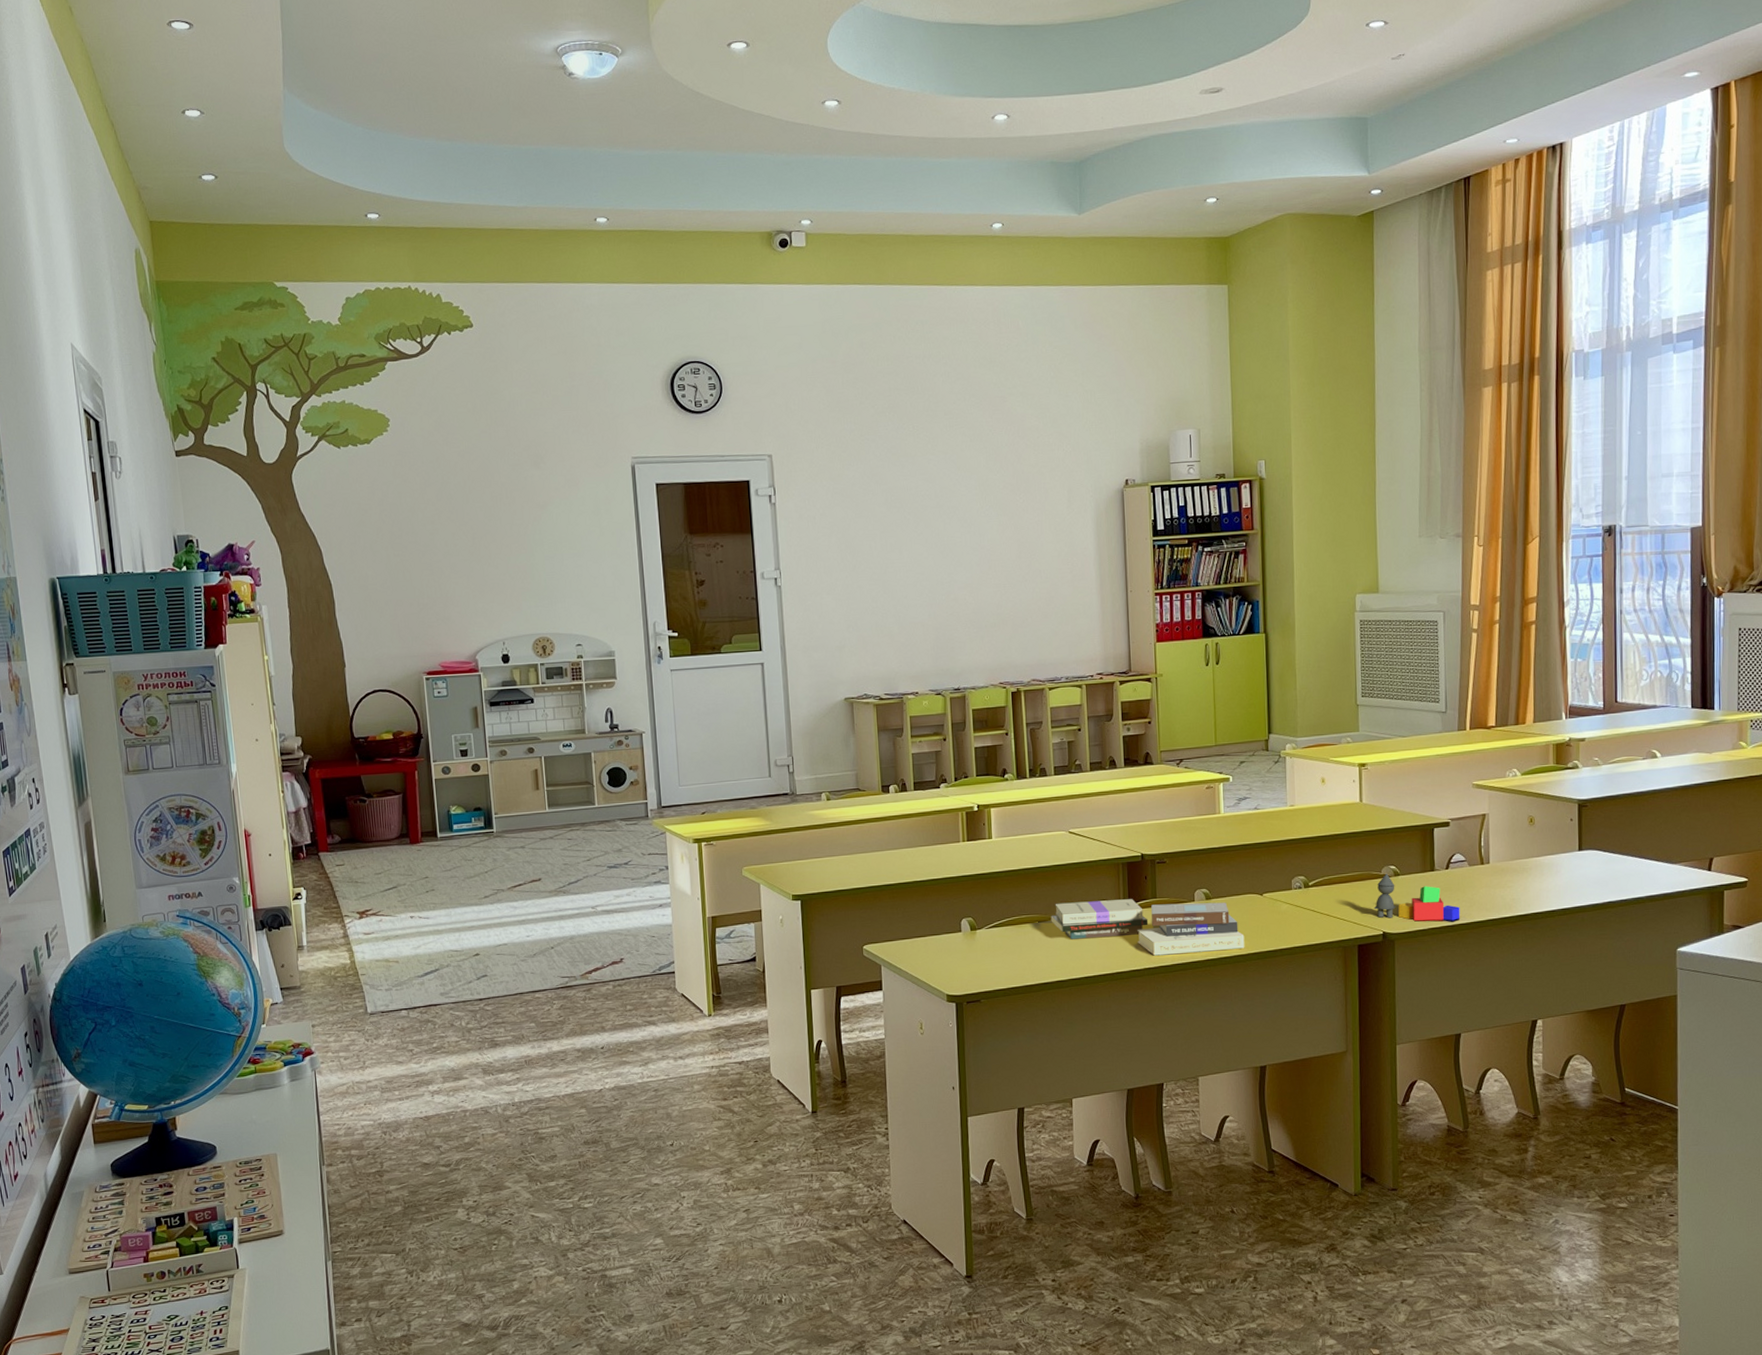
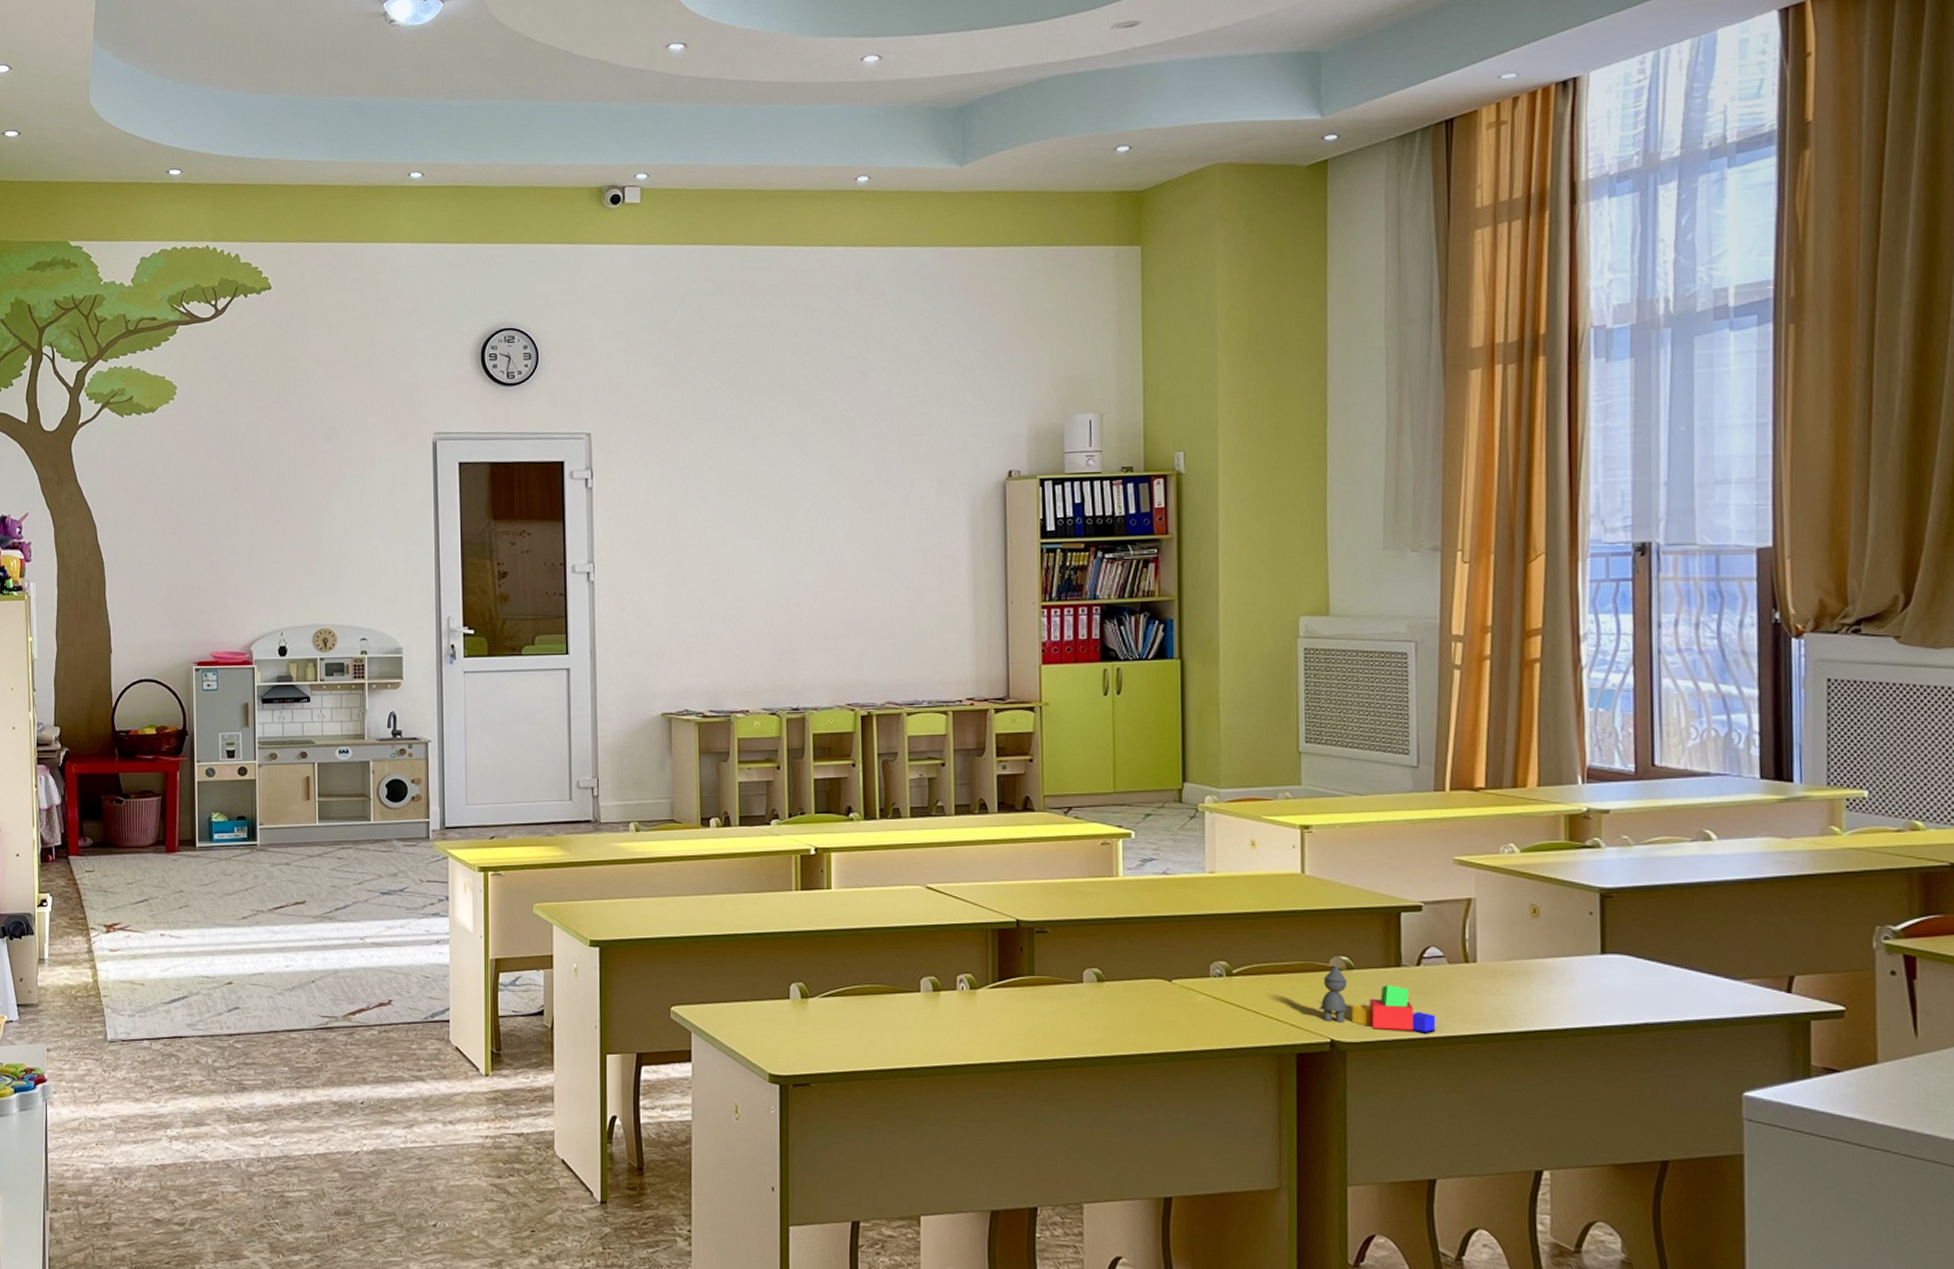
books: present [1051,899,1149,939] -> none [900,973,1023,1020]
books: present [1137,902,1245,956] -> none [1009,983,1147,1047]

